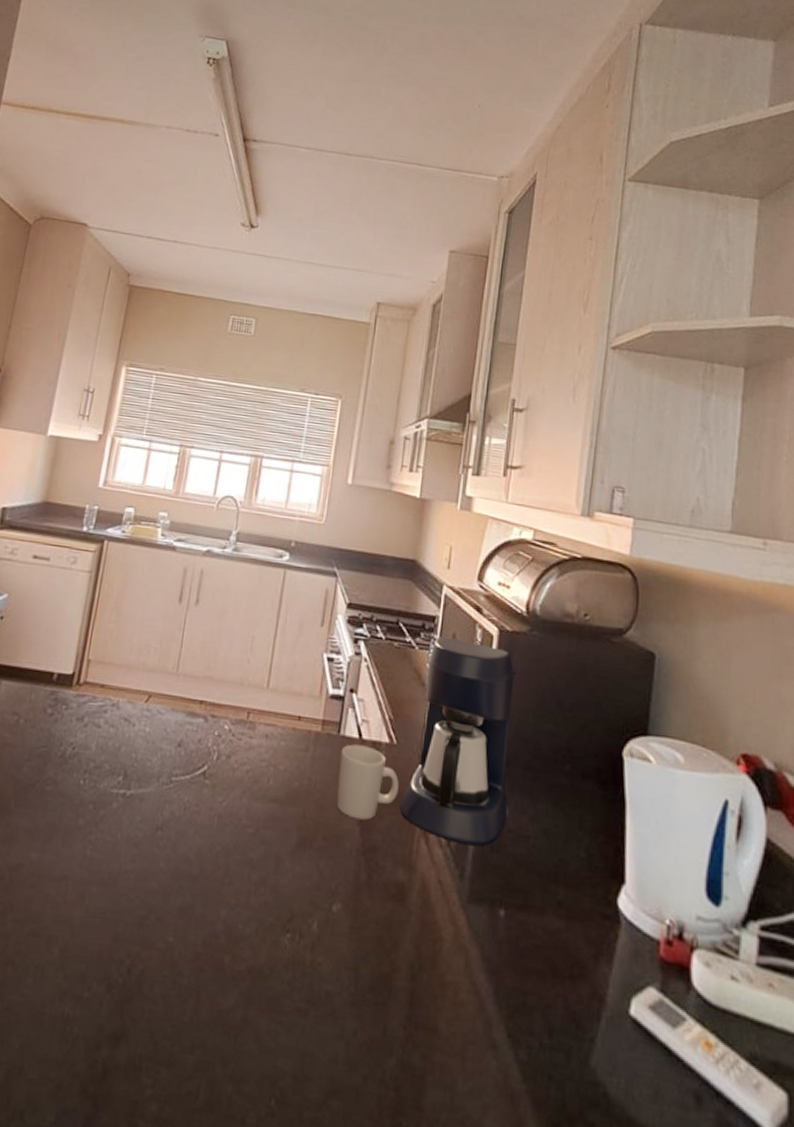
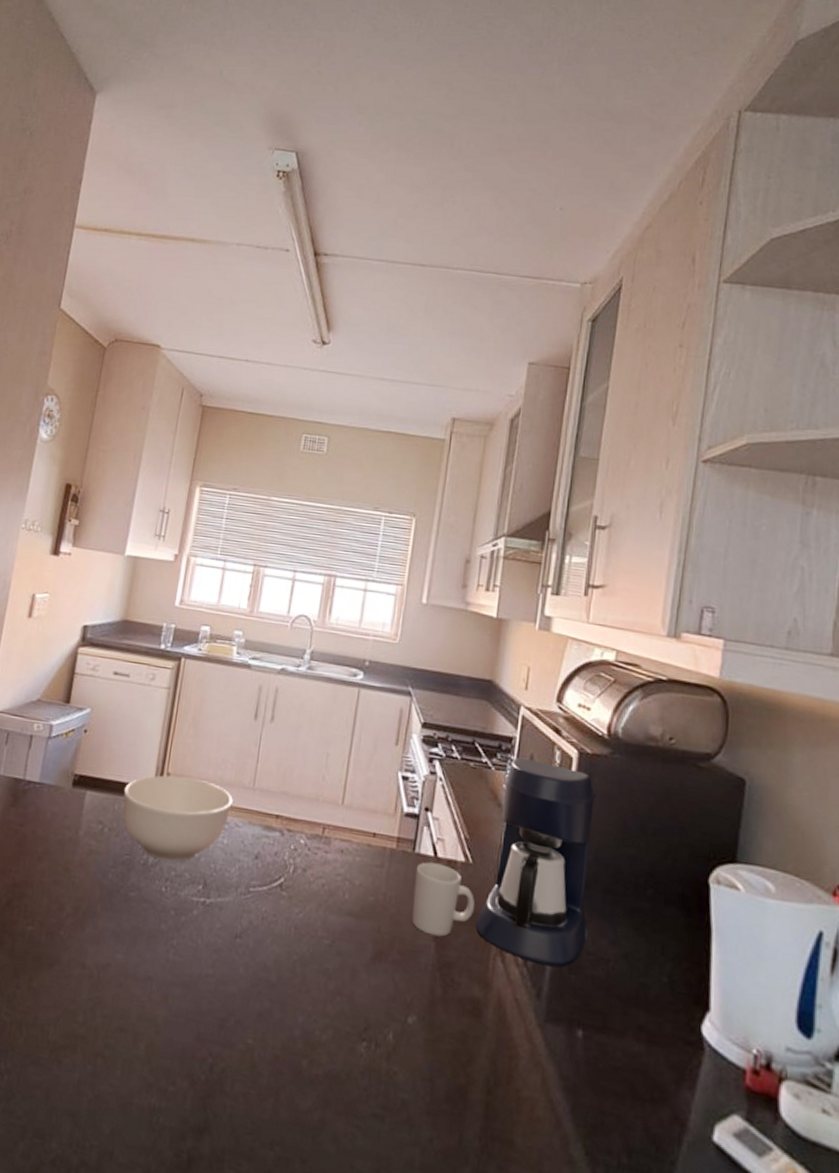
bowl: none [40,662,156,753] -> present [123,775,233,862]

